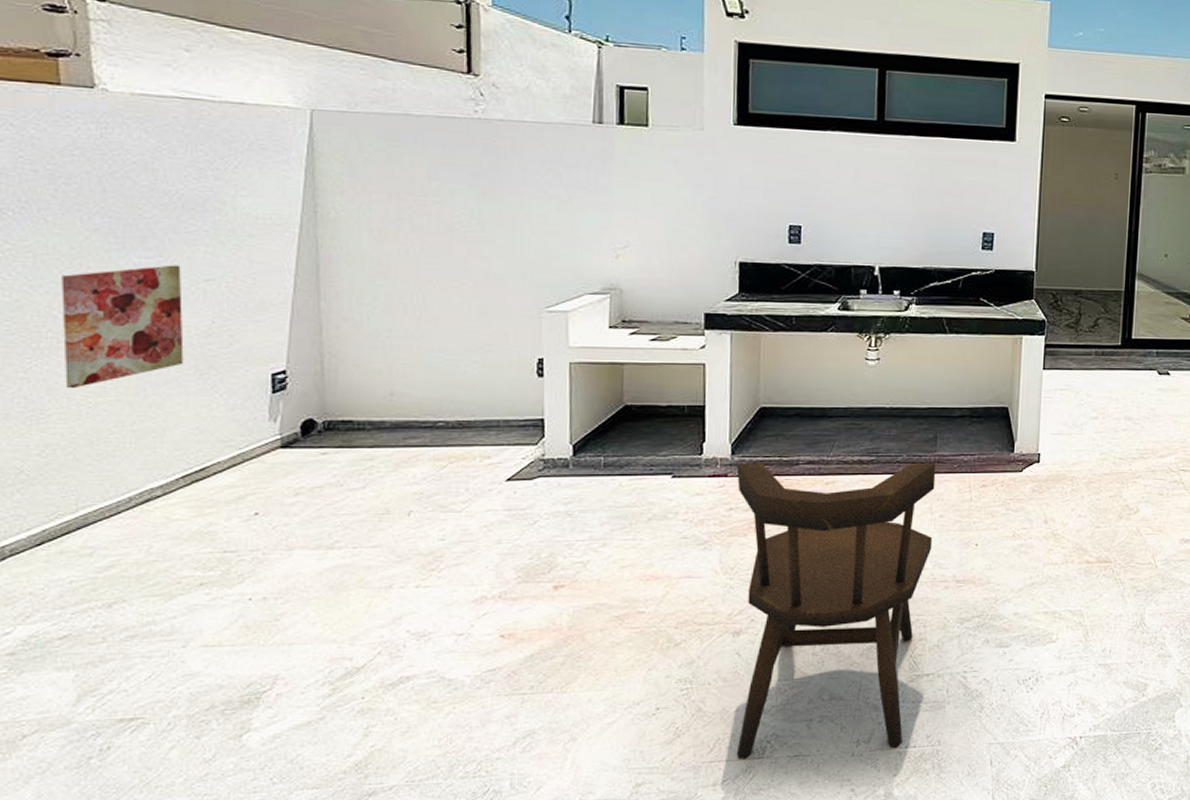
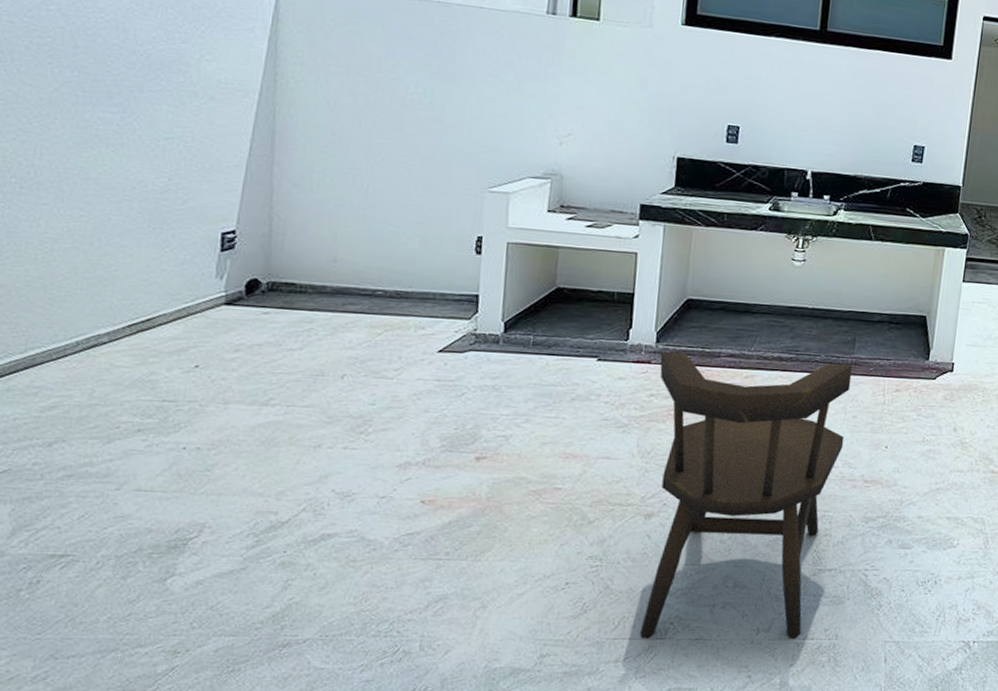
wall art: present [61,265,184,389] -> none [24,121,143,234]

